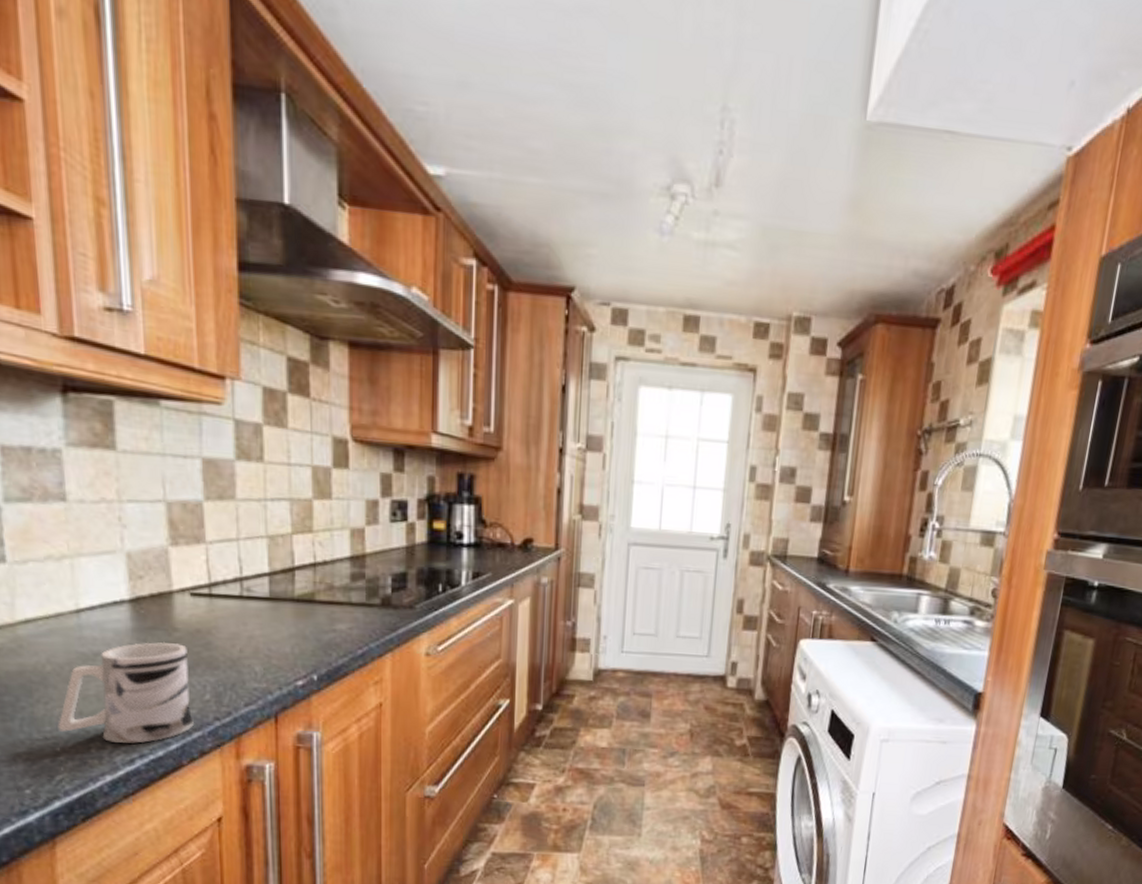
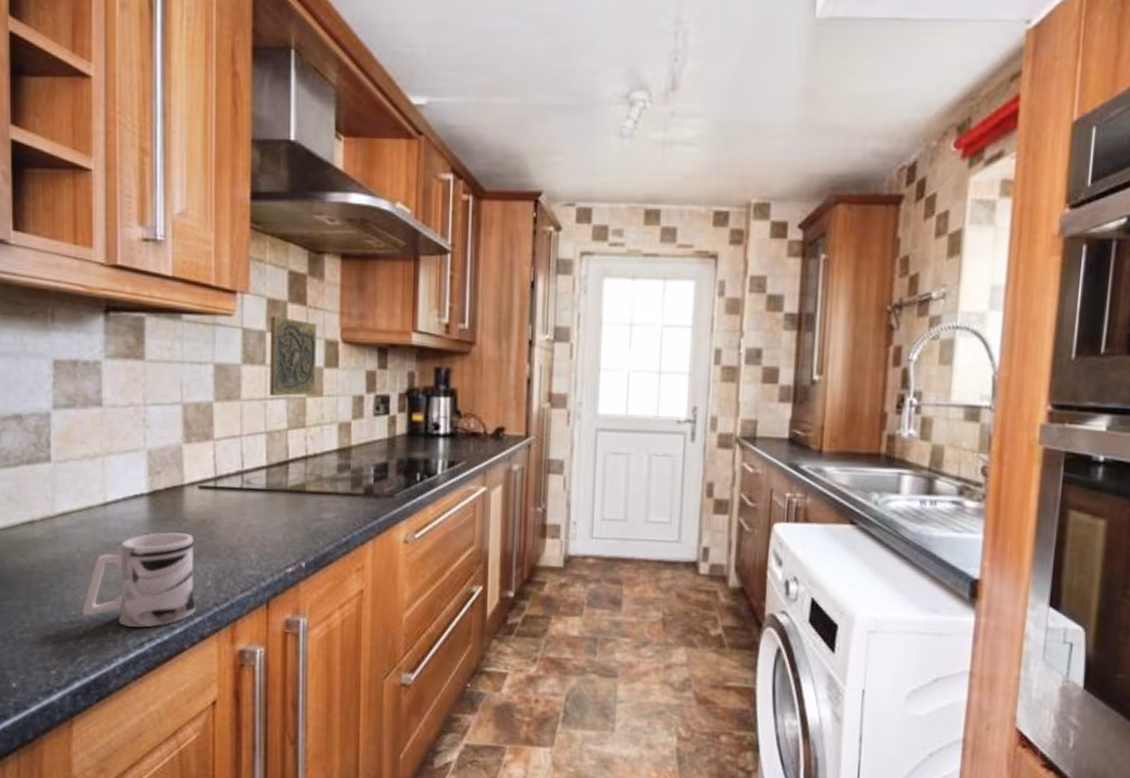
decorative tile: none [268,406,324,498] -> present [270,315,317,397]

